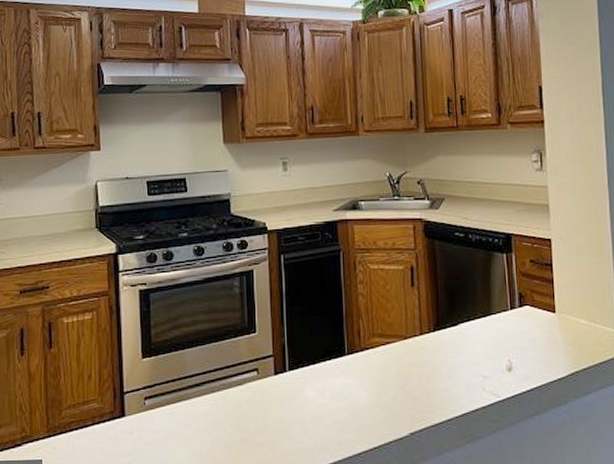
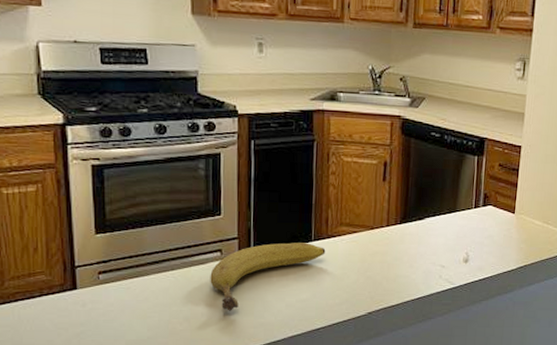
fruit: none [248,357,360,436] -> present [210,242,326,311]

